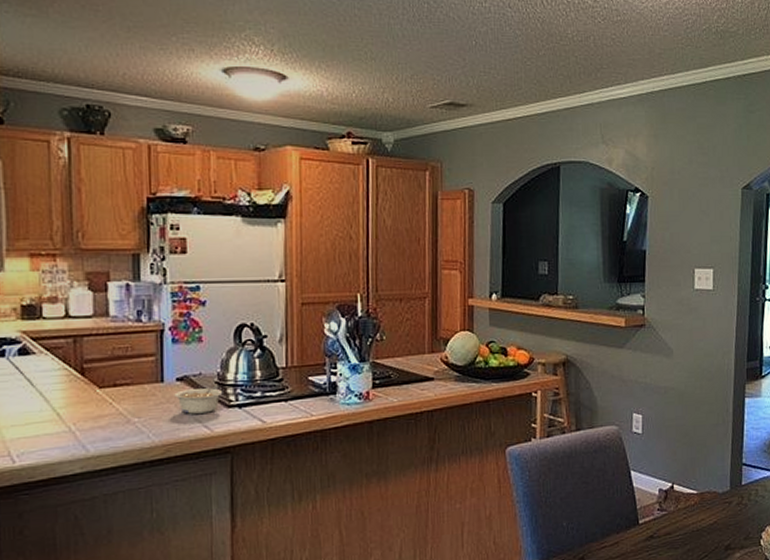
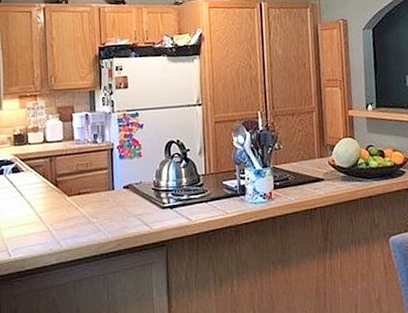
legume: present [174,383,223,414] -> none [122,189,158,215]

